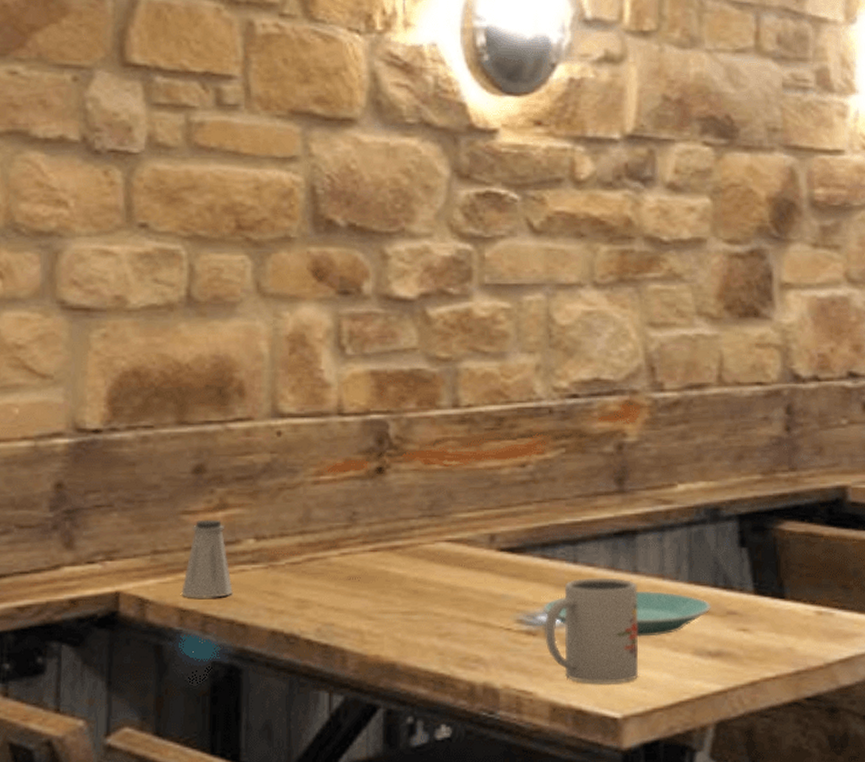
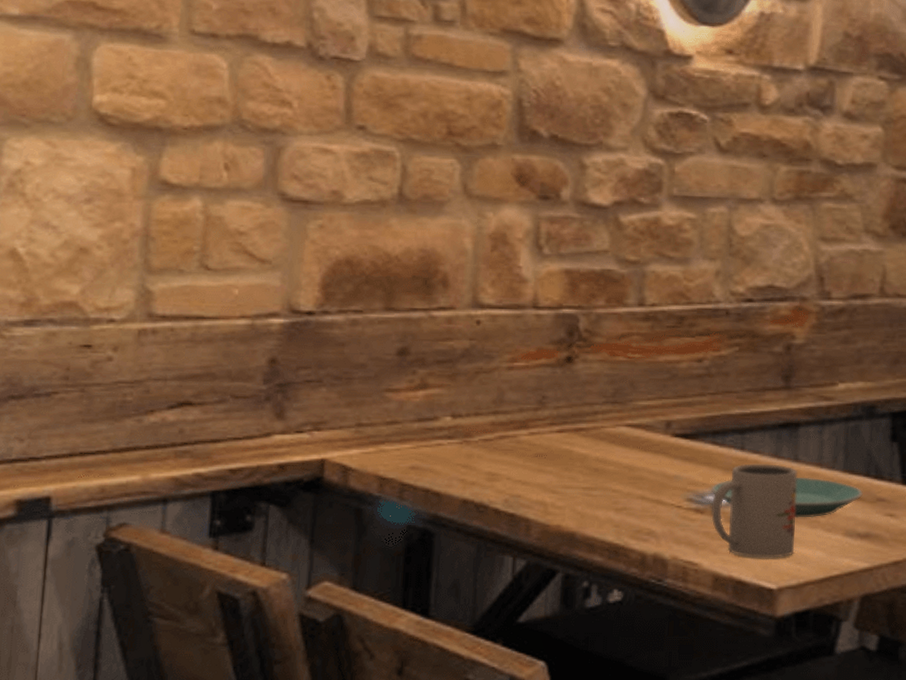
saltshaker: present [181,519,233,598] -> none [382,397,430,468]

